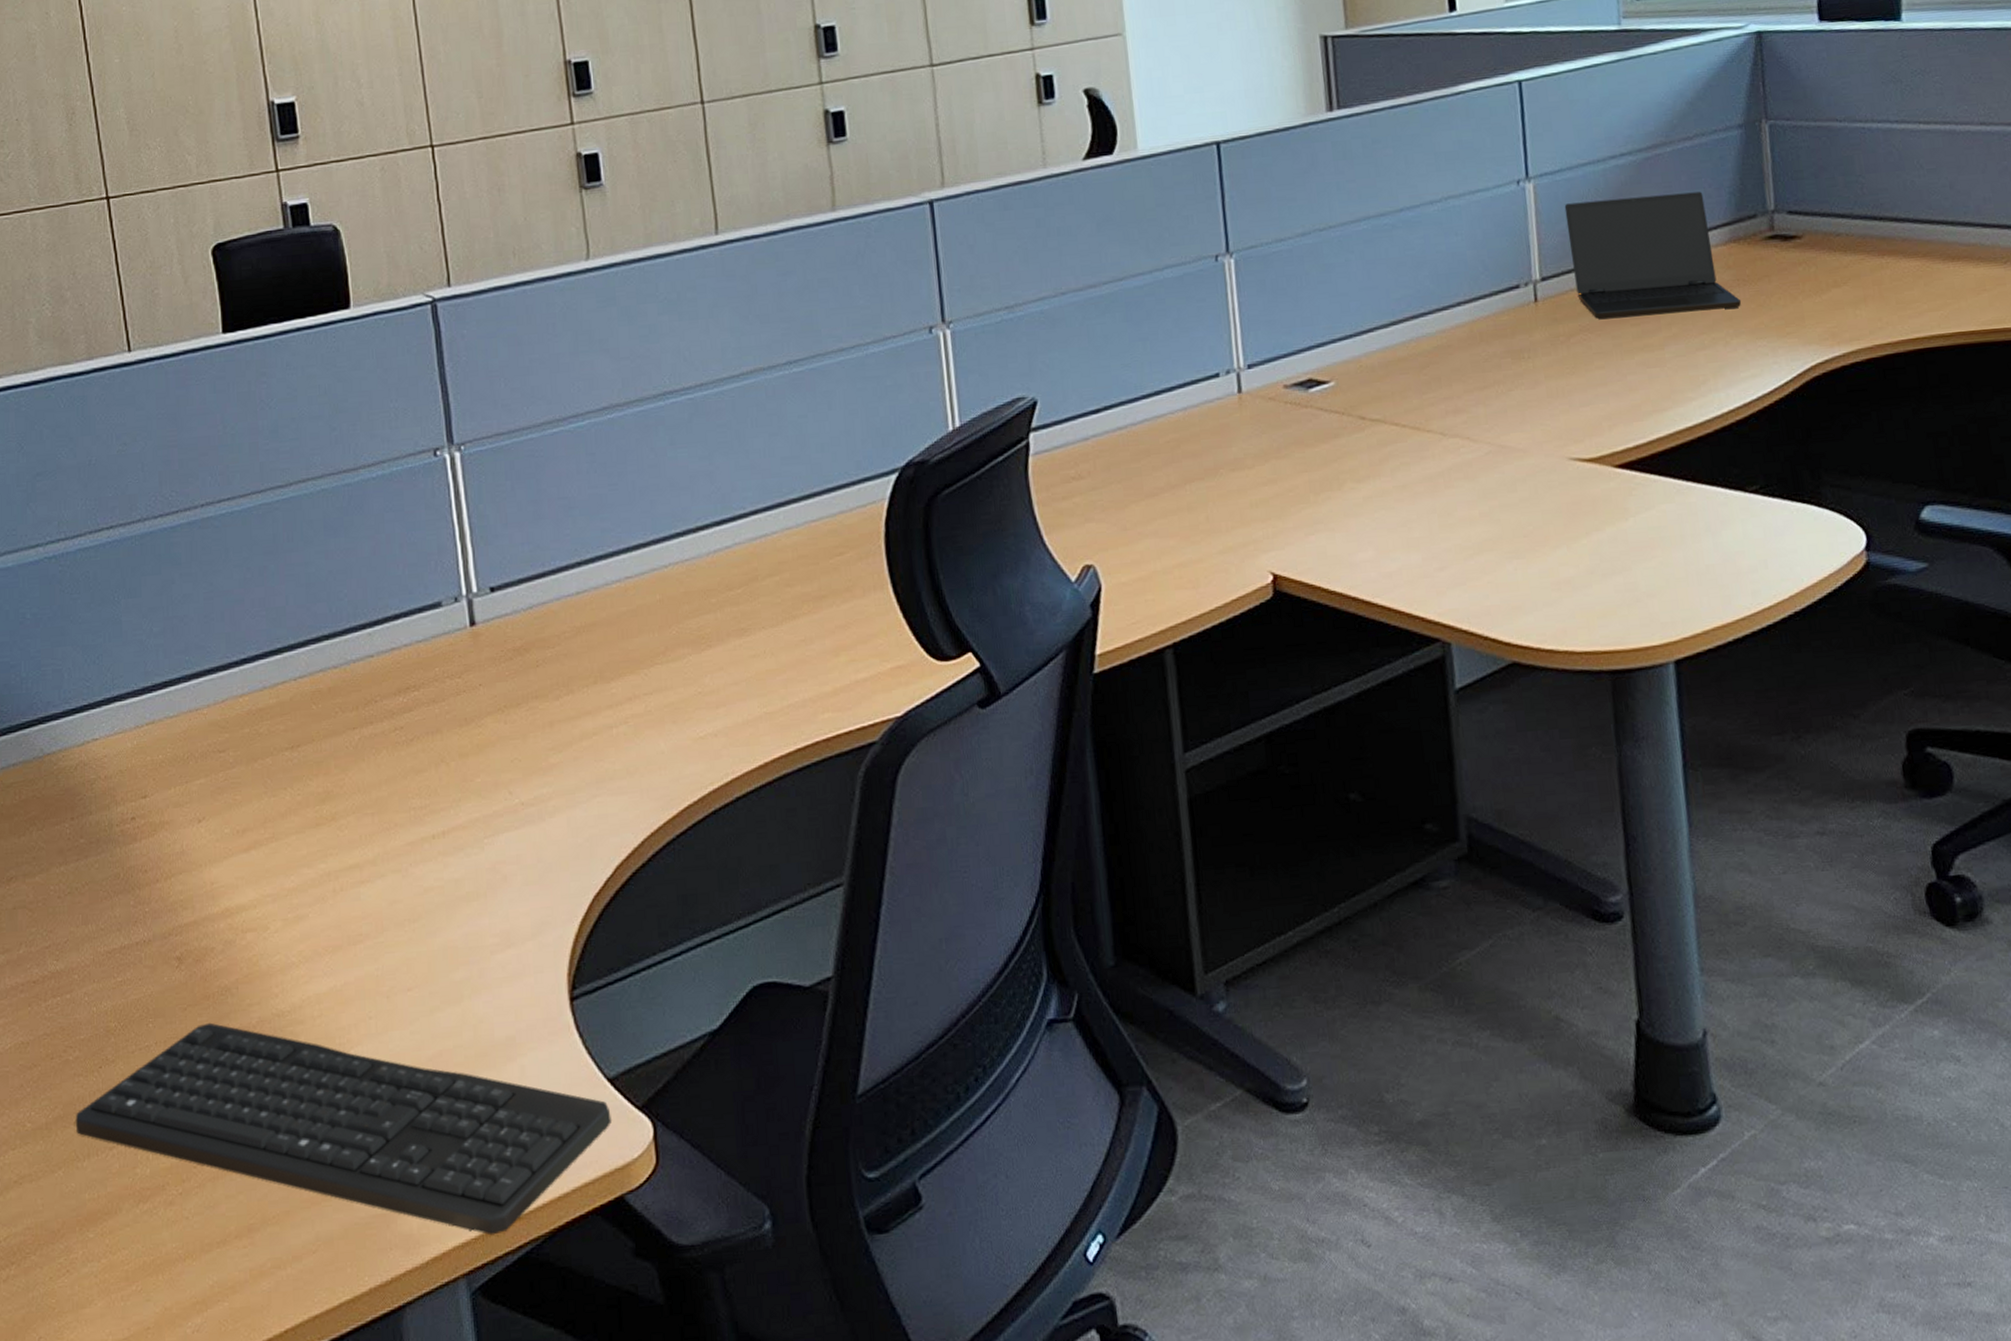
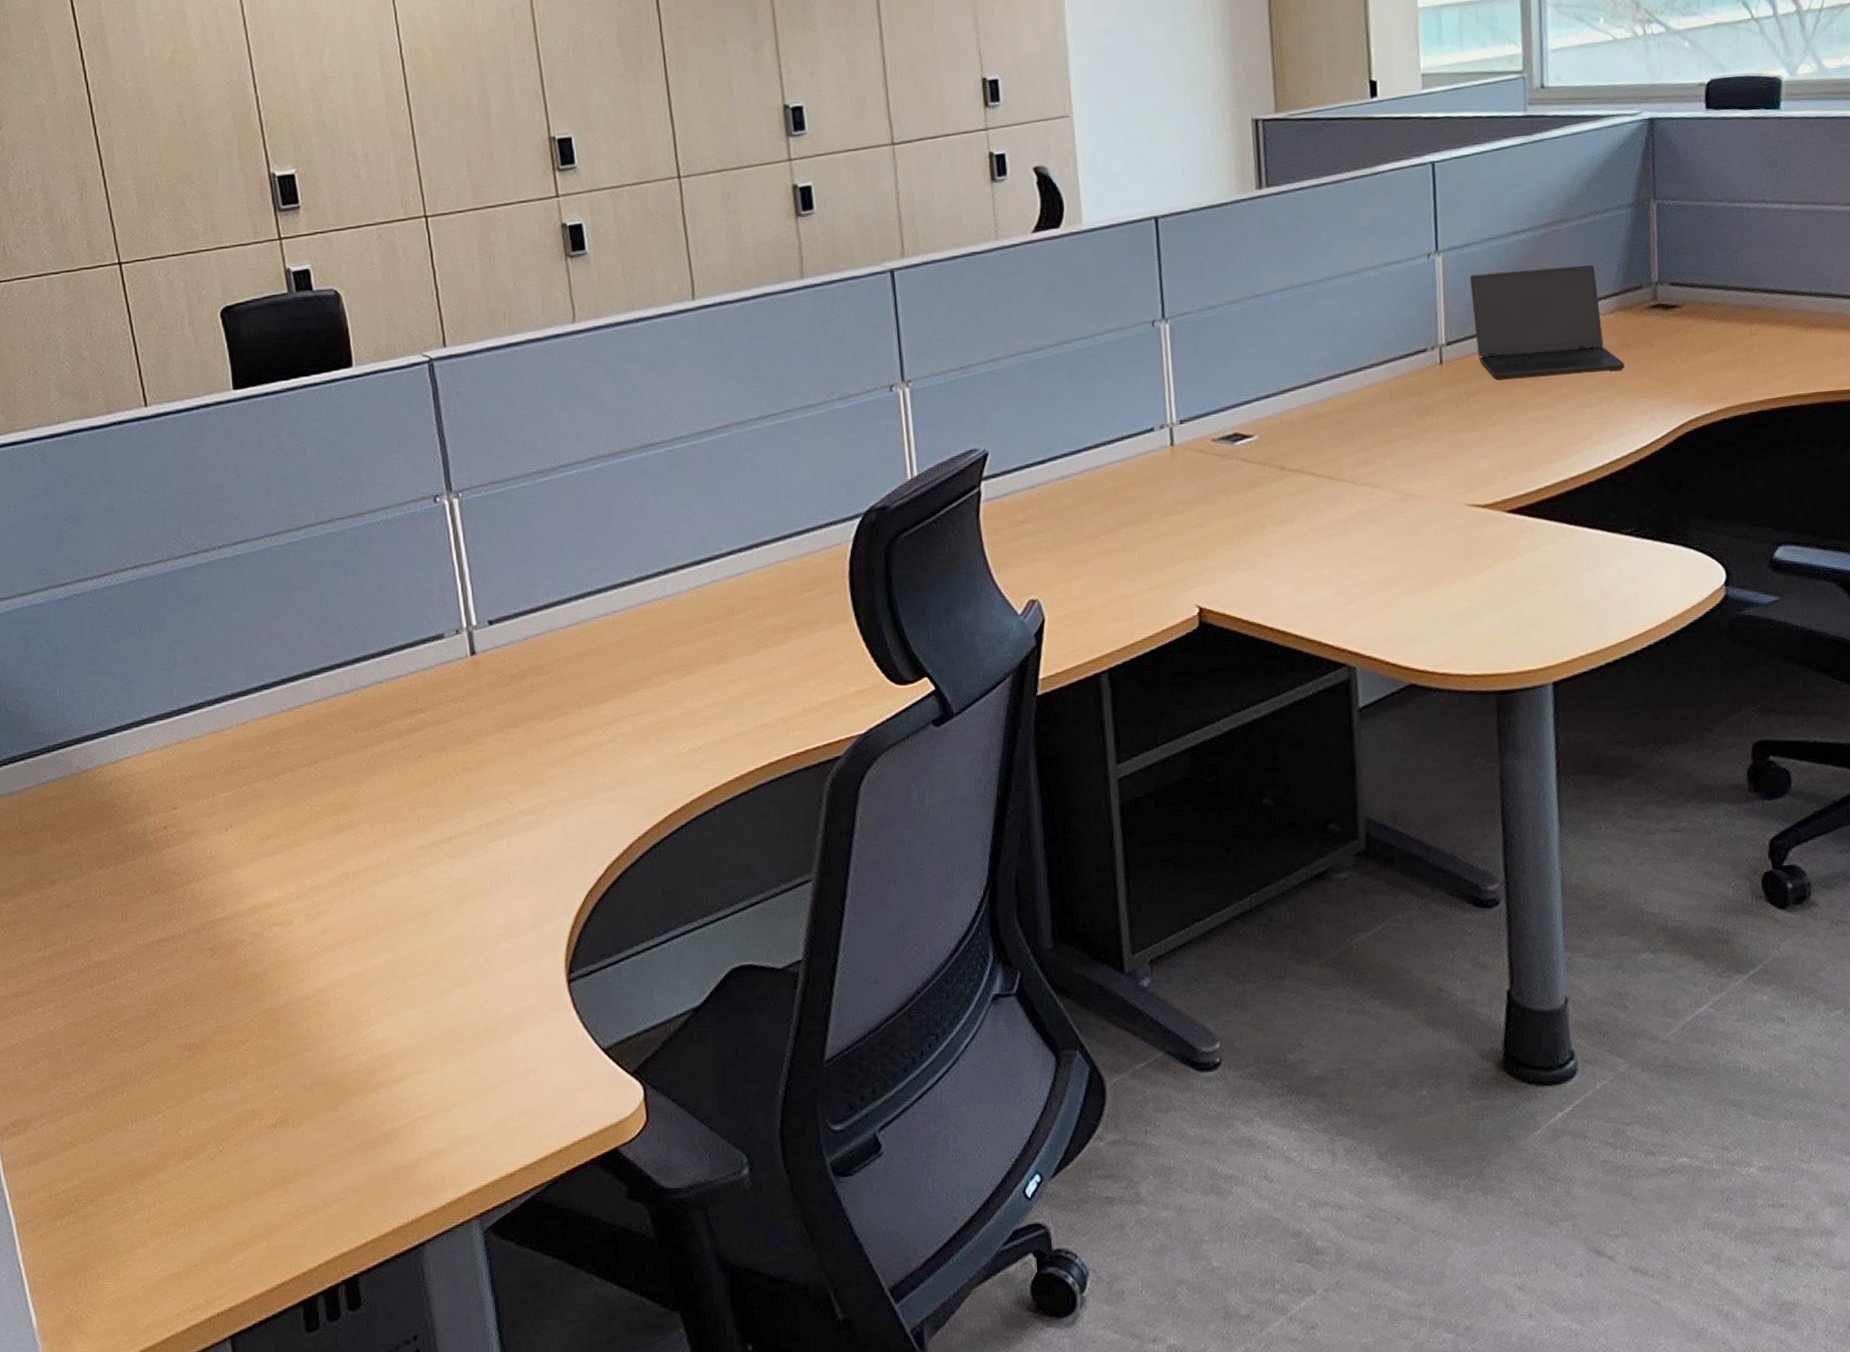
computer keyboard: present [75,1022,612,1236] -> none [122,1004,606,1183]

